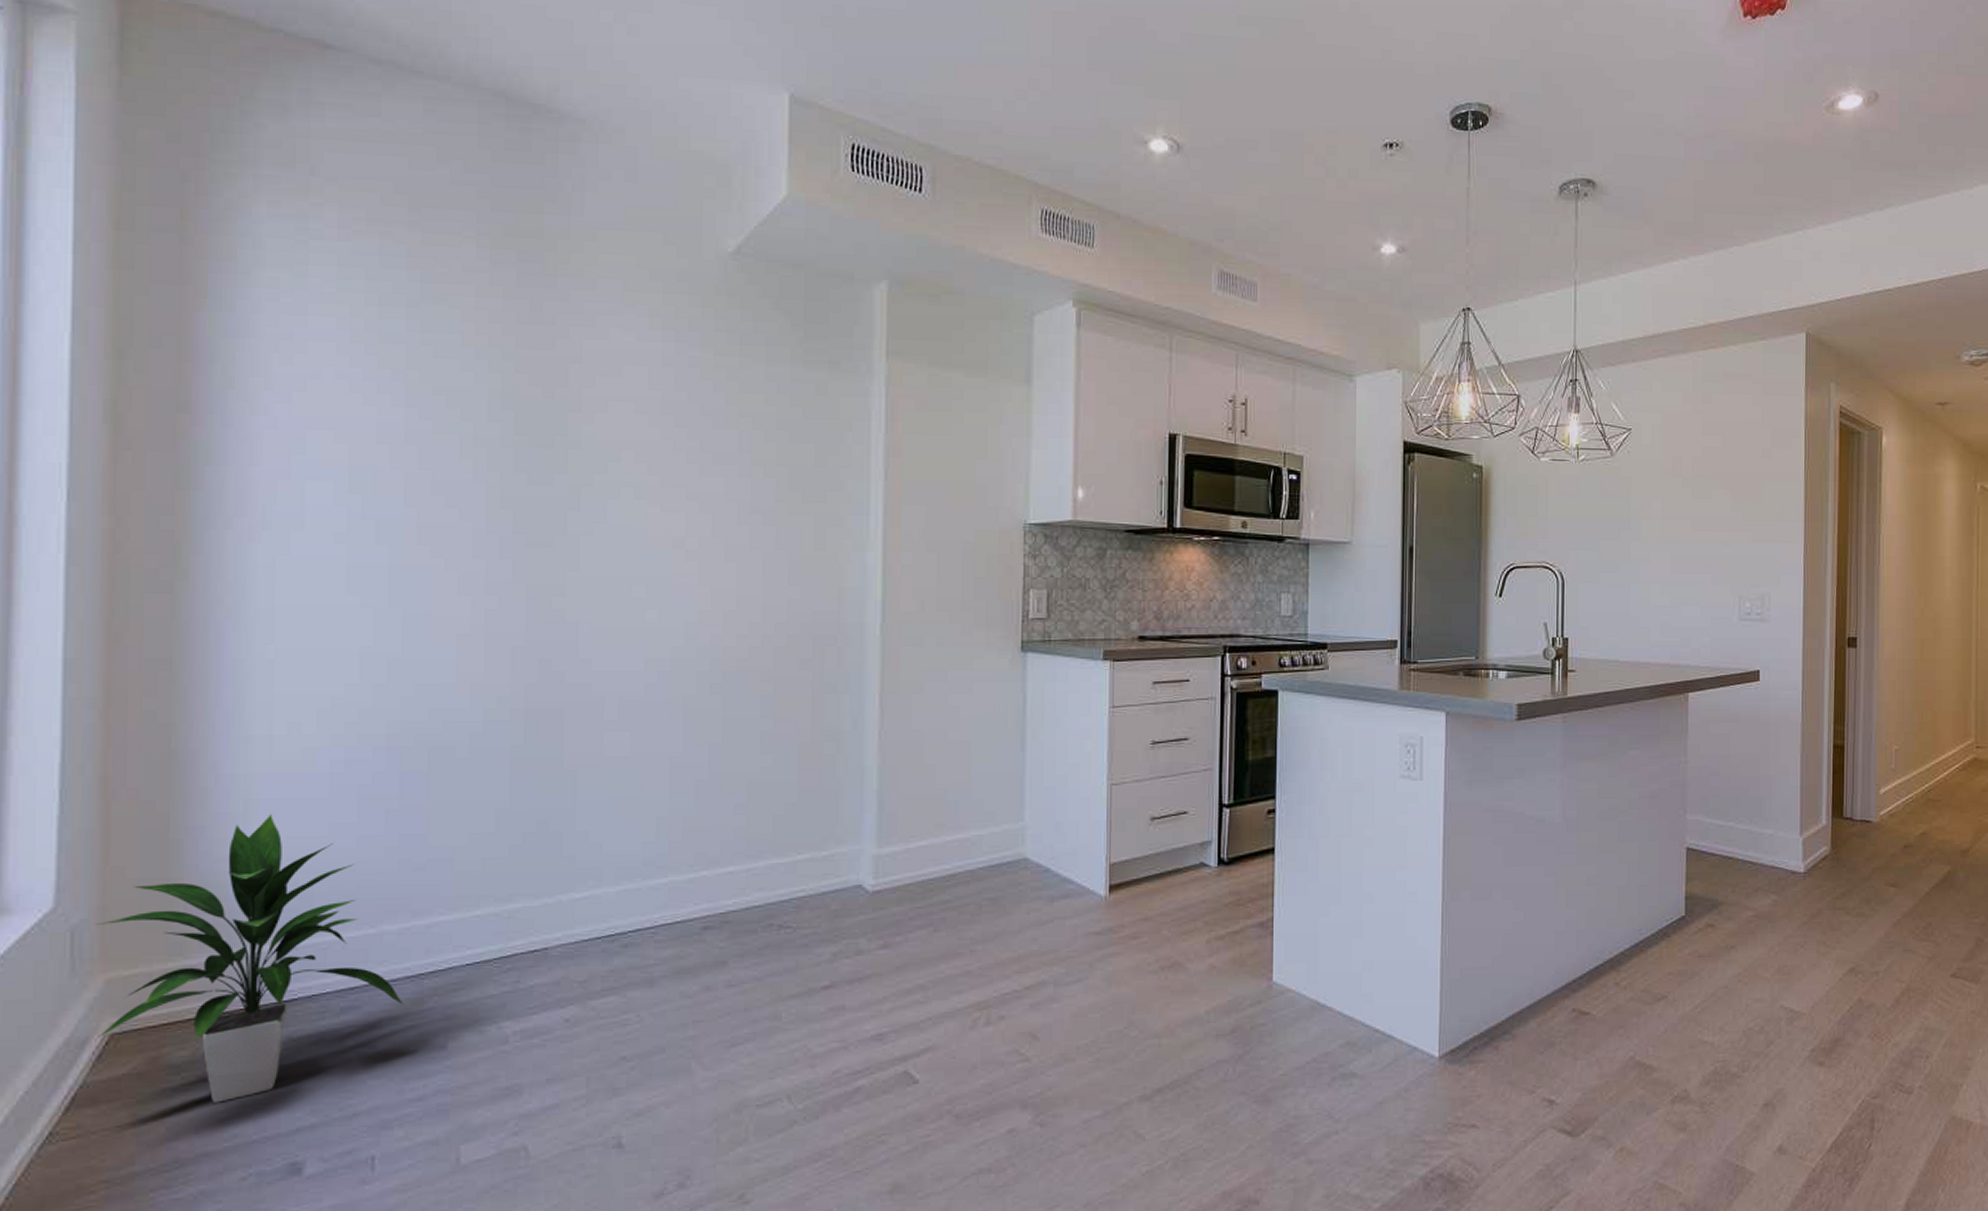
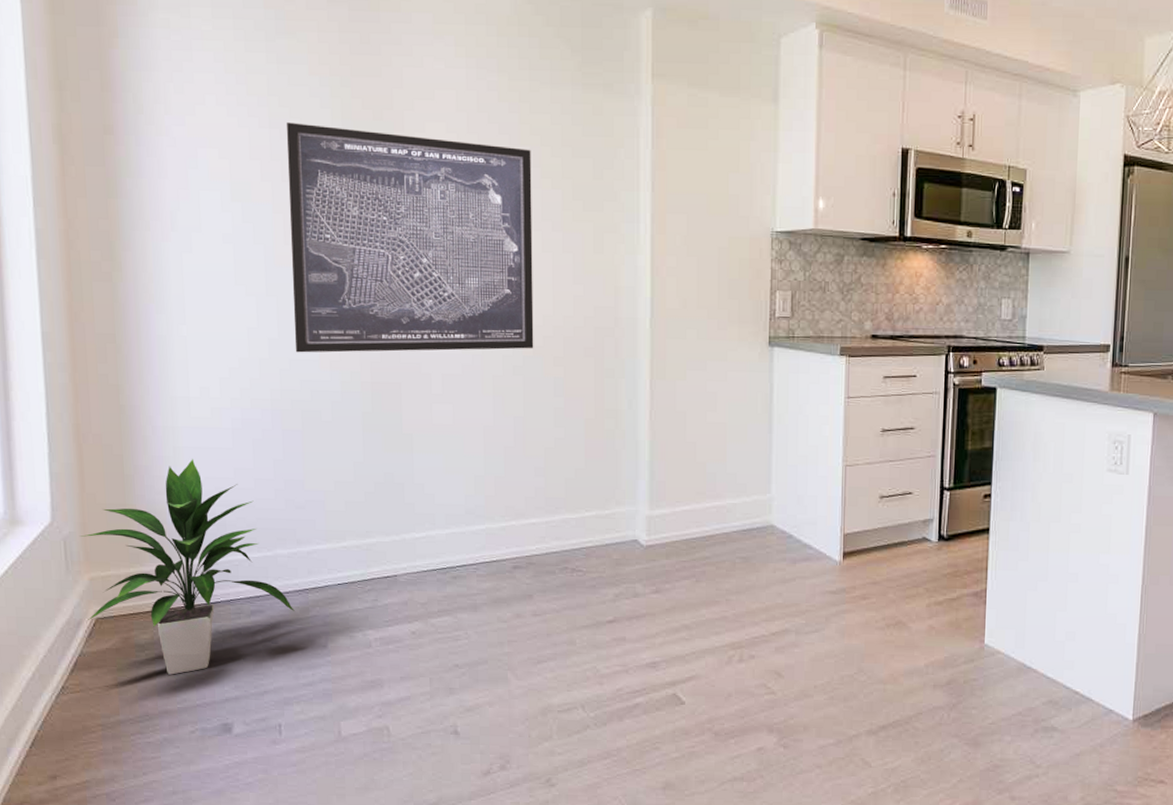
wall art: none [424,400,740,675] -> present [286,122,534,353]

